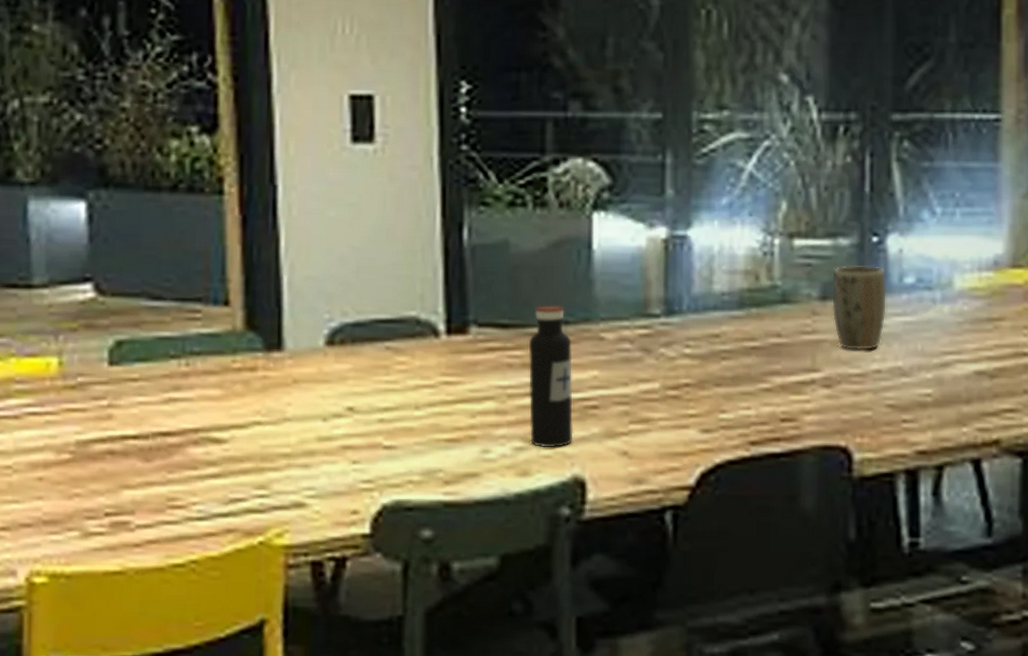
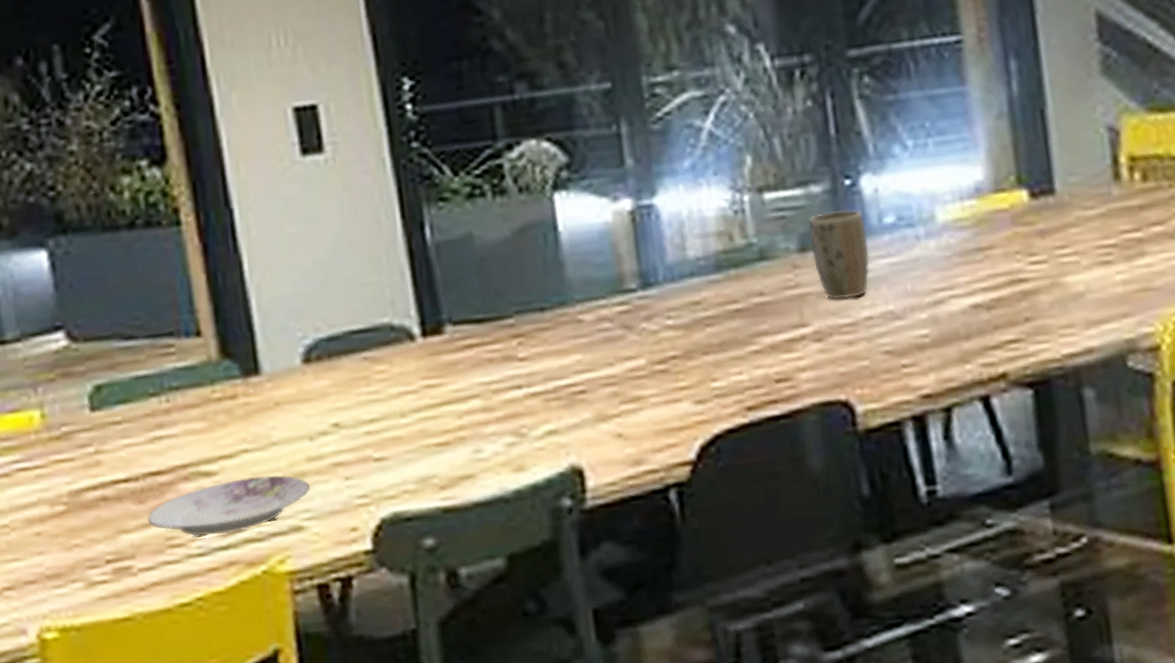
plate: none [151,449,318,501] -> present [147,475,311,537]
water bottle: present [528,305,573,448] -> none [506,293,565,440]

